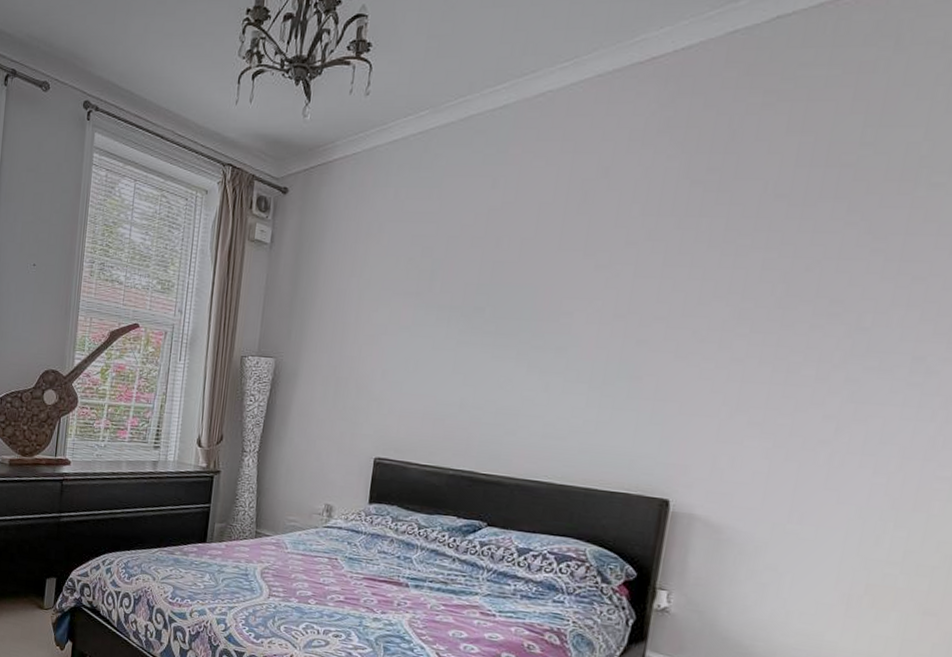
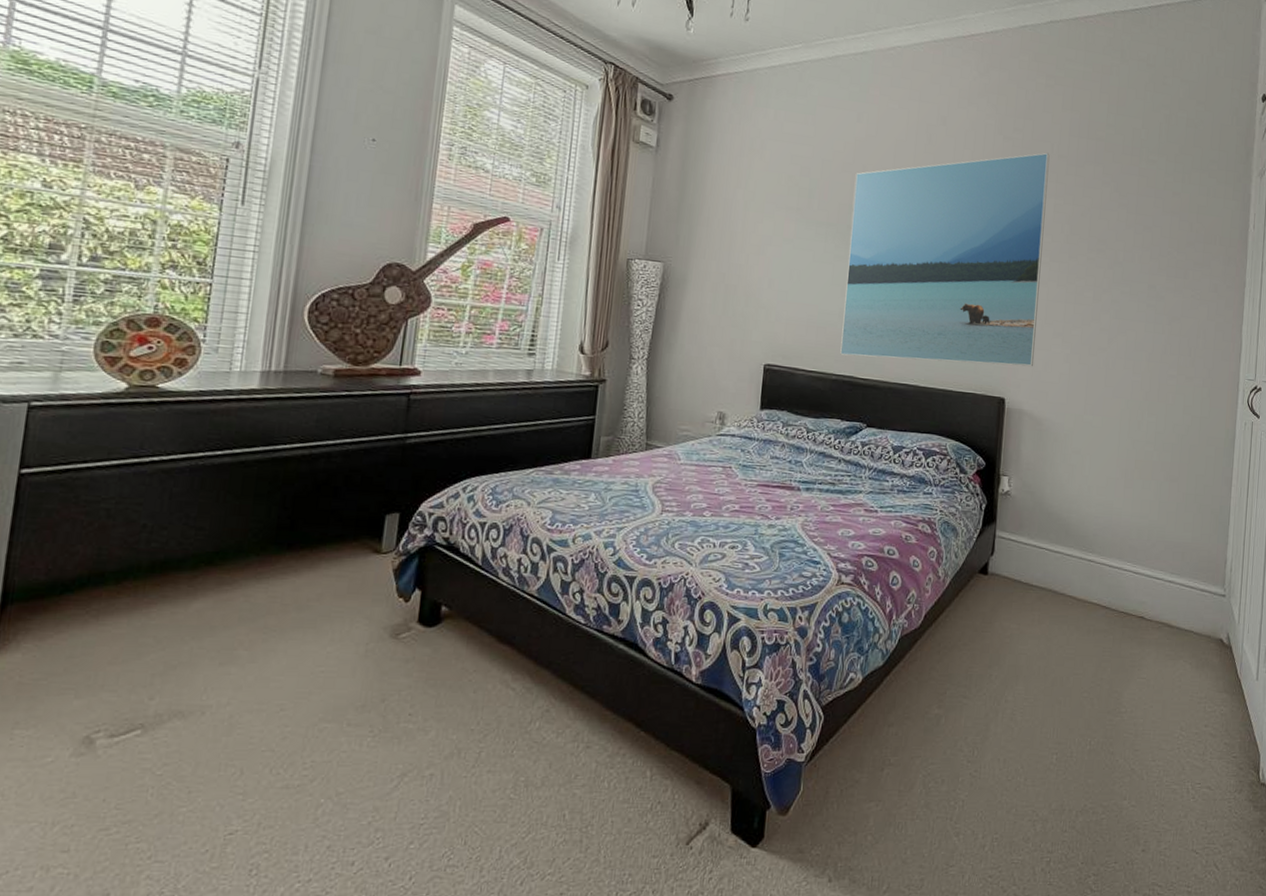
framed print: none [459,193,761,464] -> present [840,152,1050,367]

